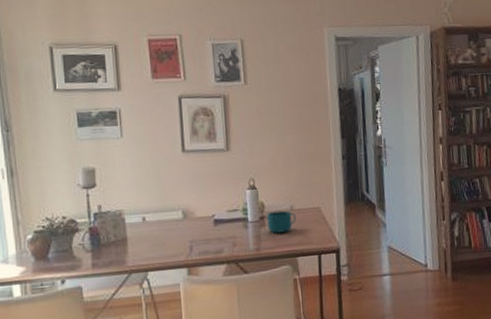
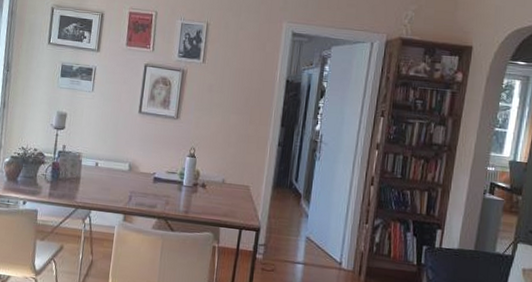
cup: present [267,210,296,233] -> none [199,180,226,202]

